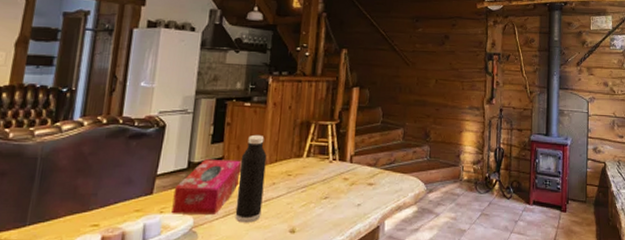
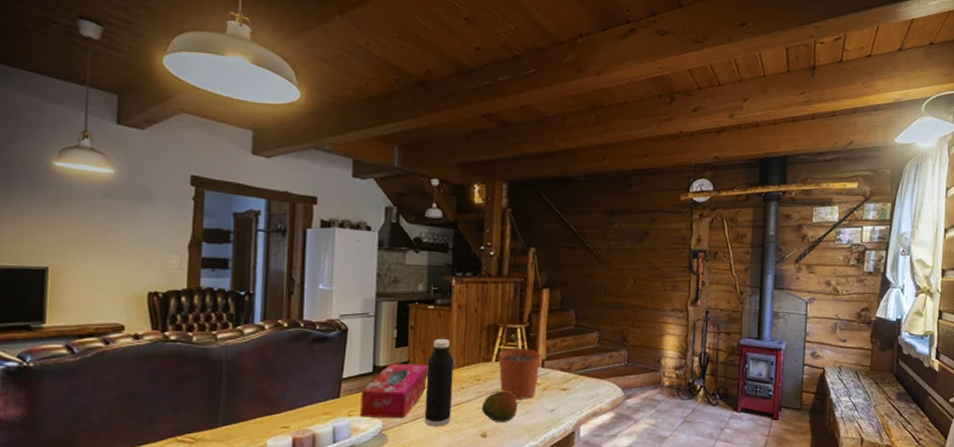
fruit: none [292,186,327,217] -> present [482,390,518,422]
plant pot: none [309,131,350,195] -> present [498,334,541,400]

